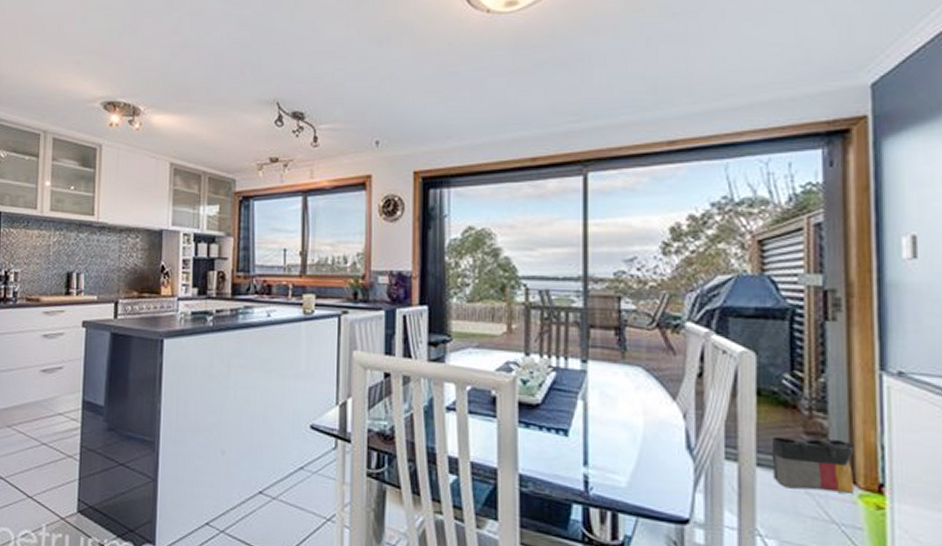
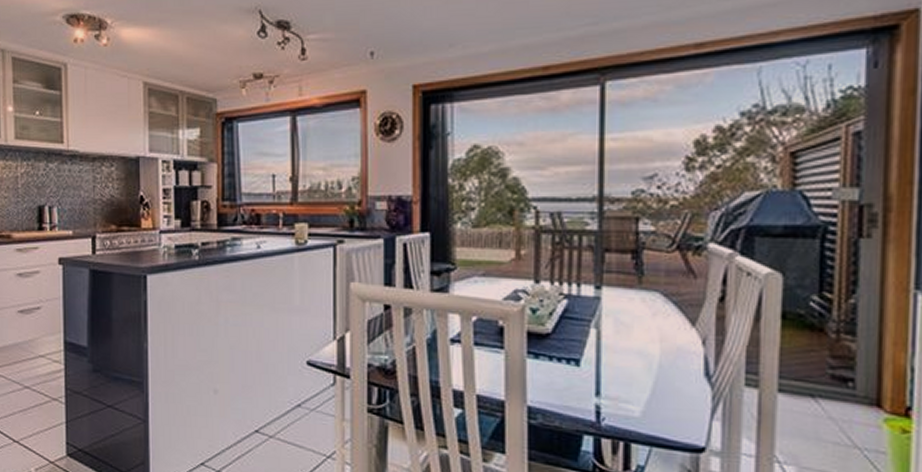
tote bag: present [771,436,855,495] -> none [794,361,883,419]

